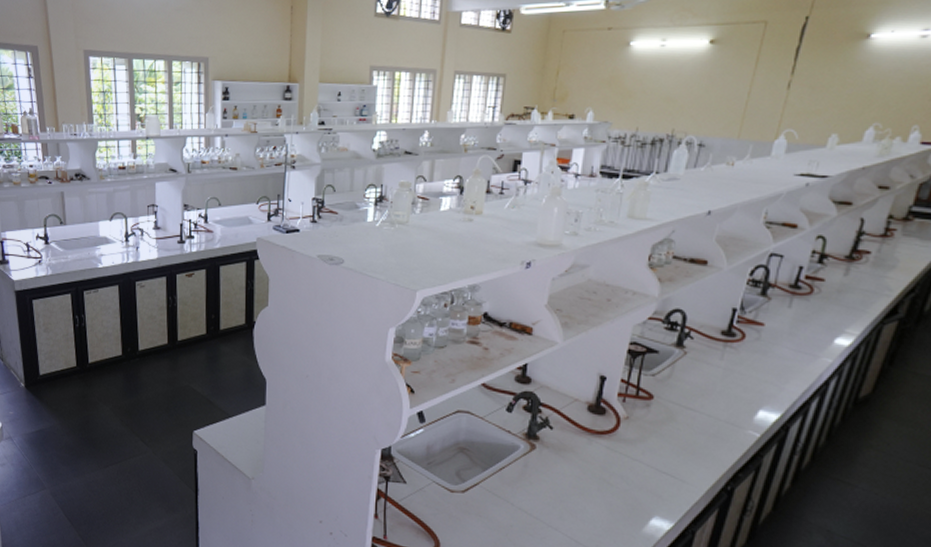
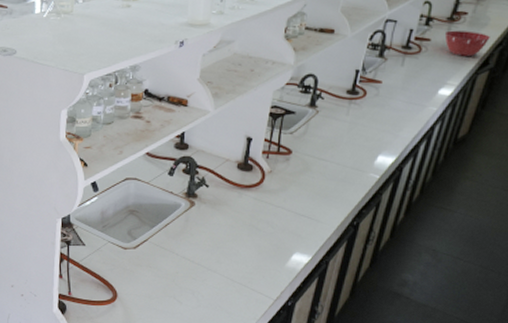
mixing bowl: none [842,271,899,302] -> present [444,30,490,56]

